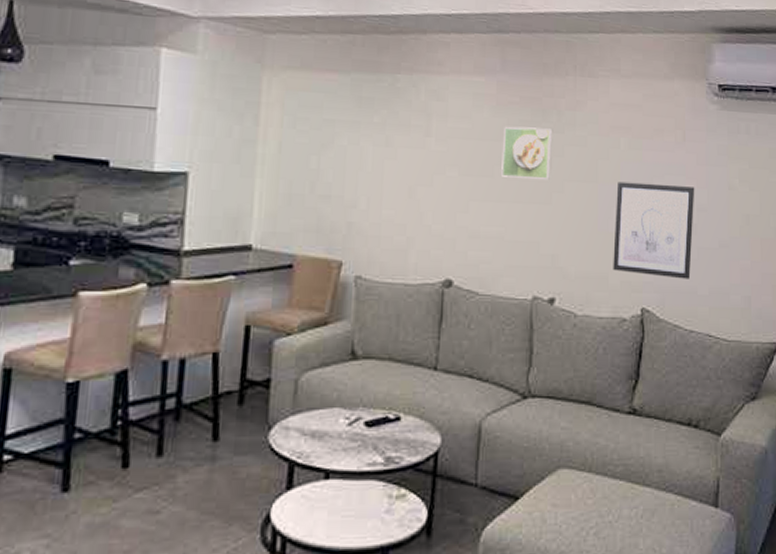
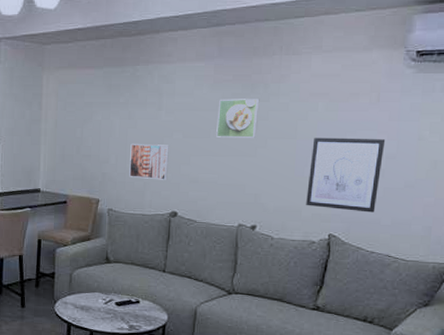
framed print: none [386,180,441,234] -> present [129,143,169,180]

